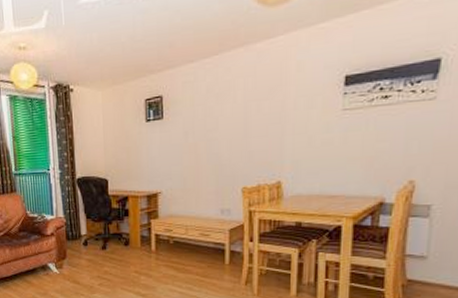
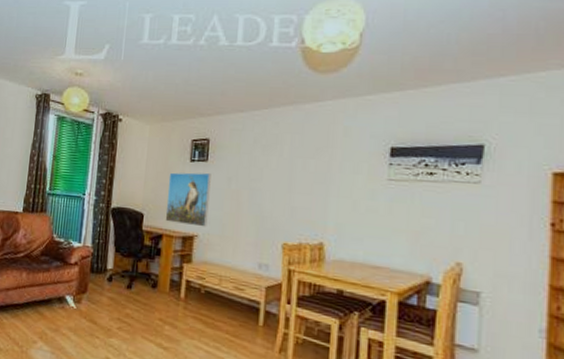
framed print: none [127,131,169,184] -> present [165,172,211,227]

